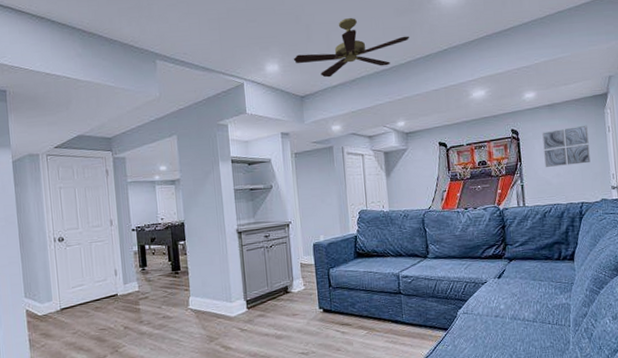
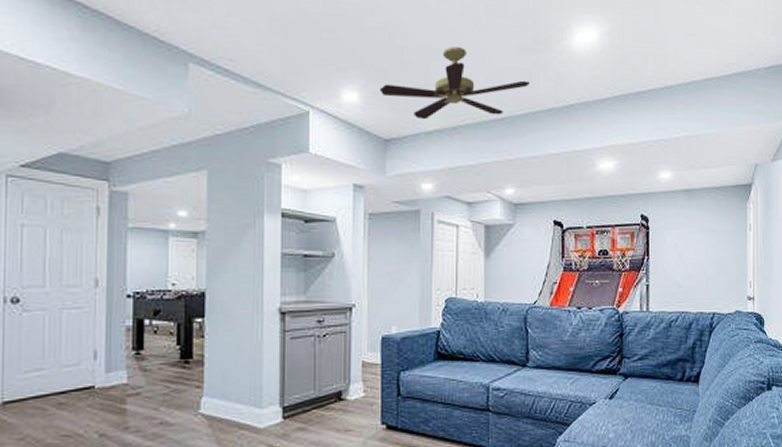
wall art: present [542,125,591,167] -> none [676,219,727,266]

